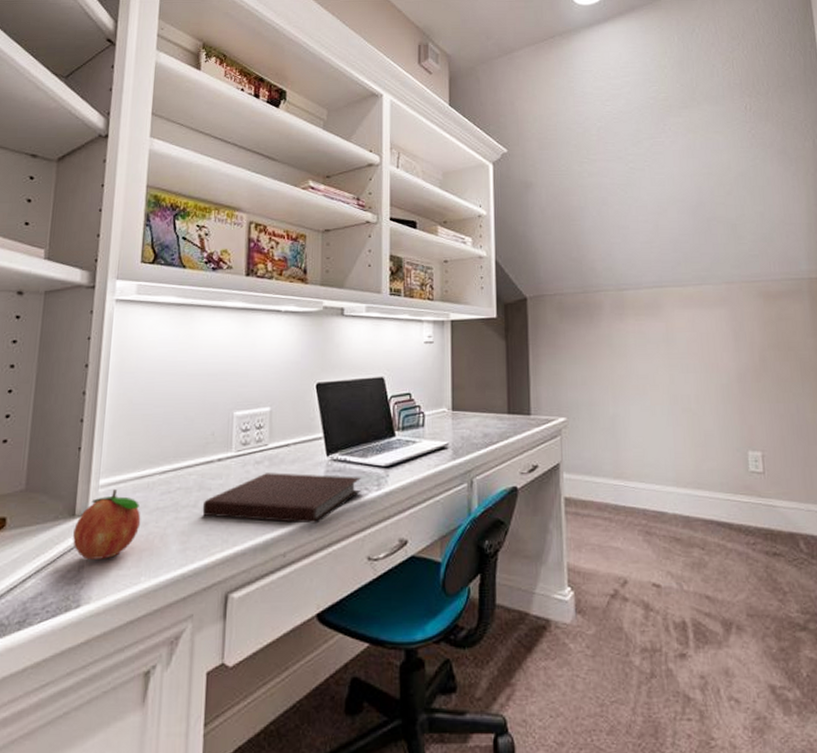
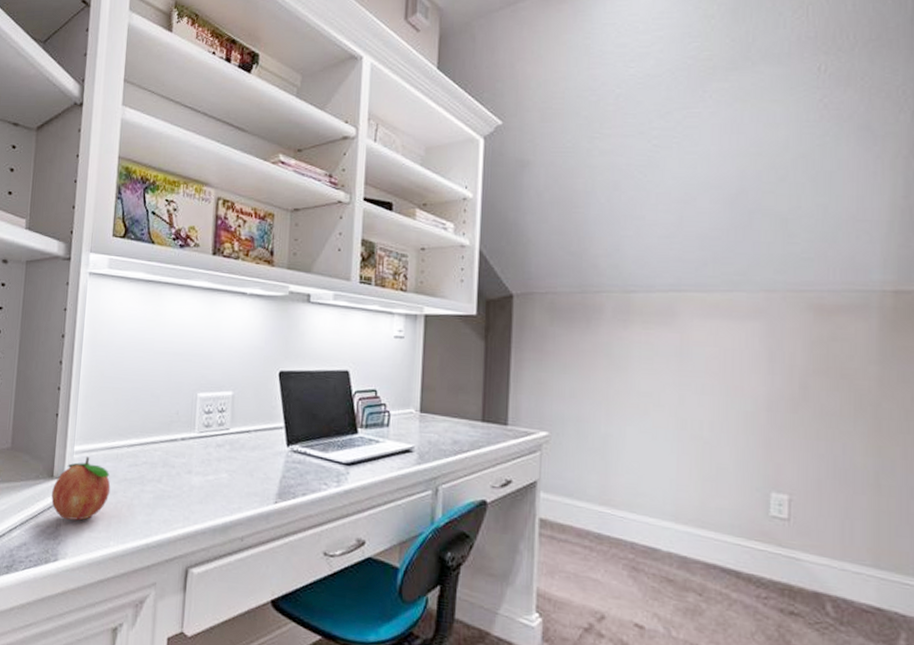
notebook: present [202,473,362,524] -> none [166,457,321,513]

